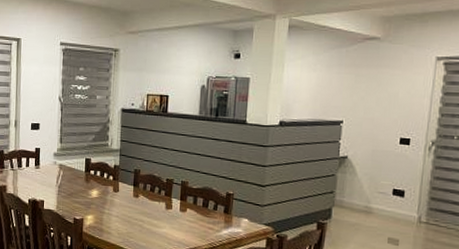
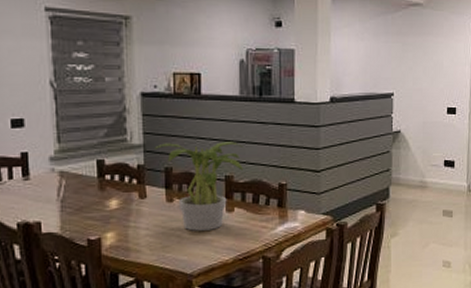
potted plant: none [128,150,199,225] -> present [155,142,244,231]

